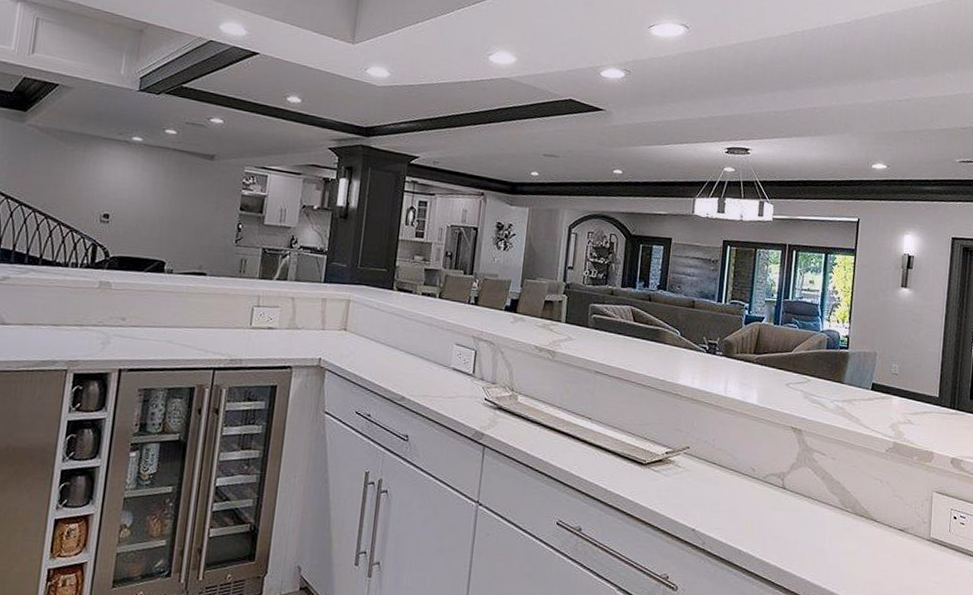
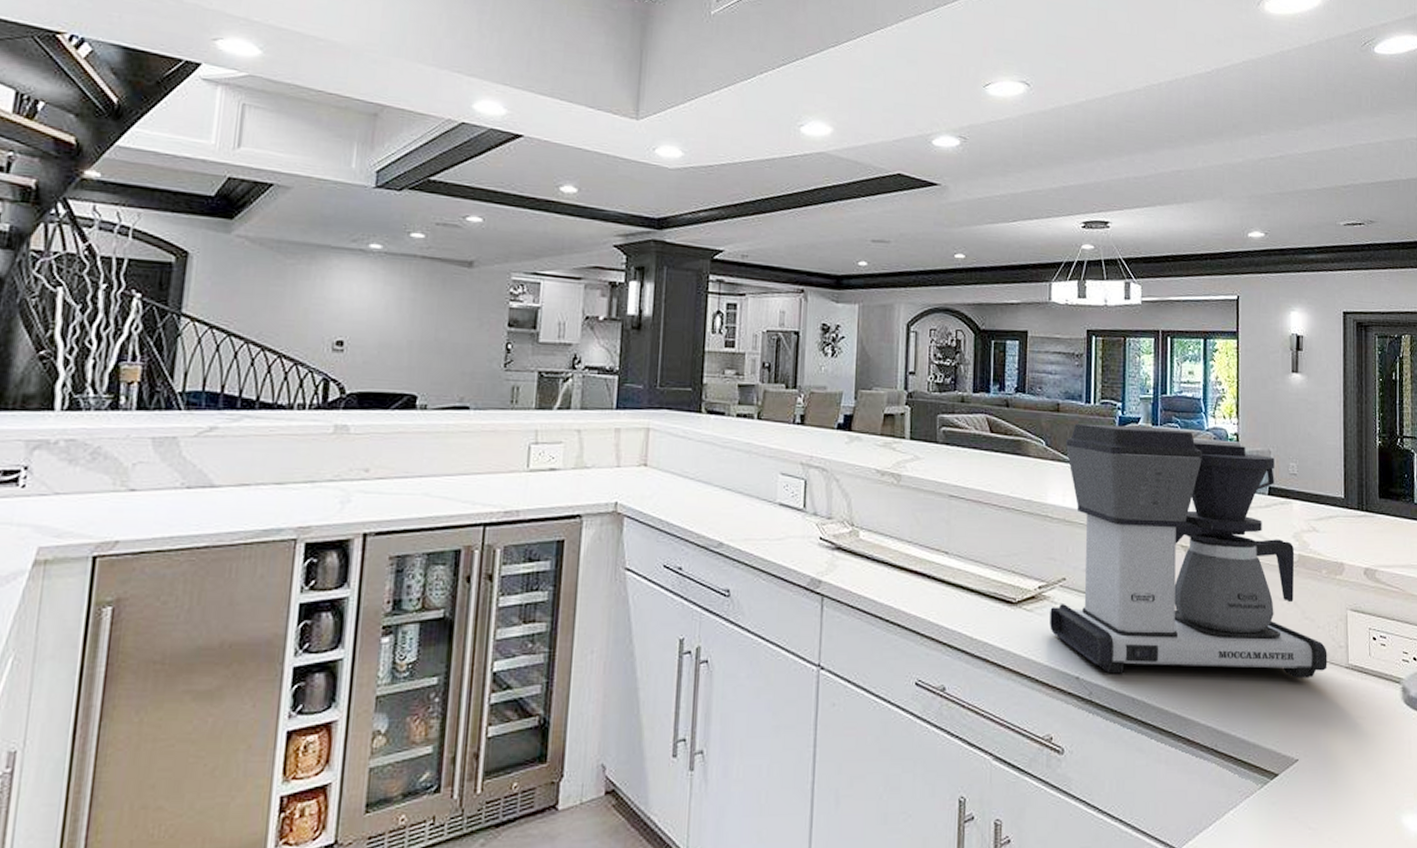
coffee maker: none [673,318,912,547] -> present [1050,423,1327,679]

